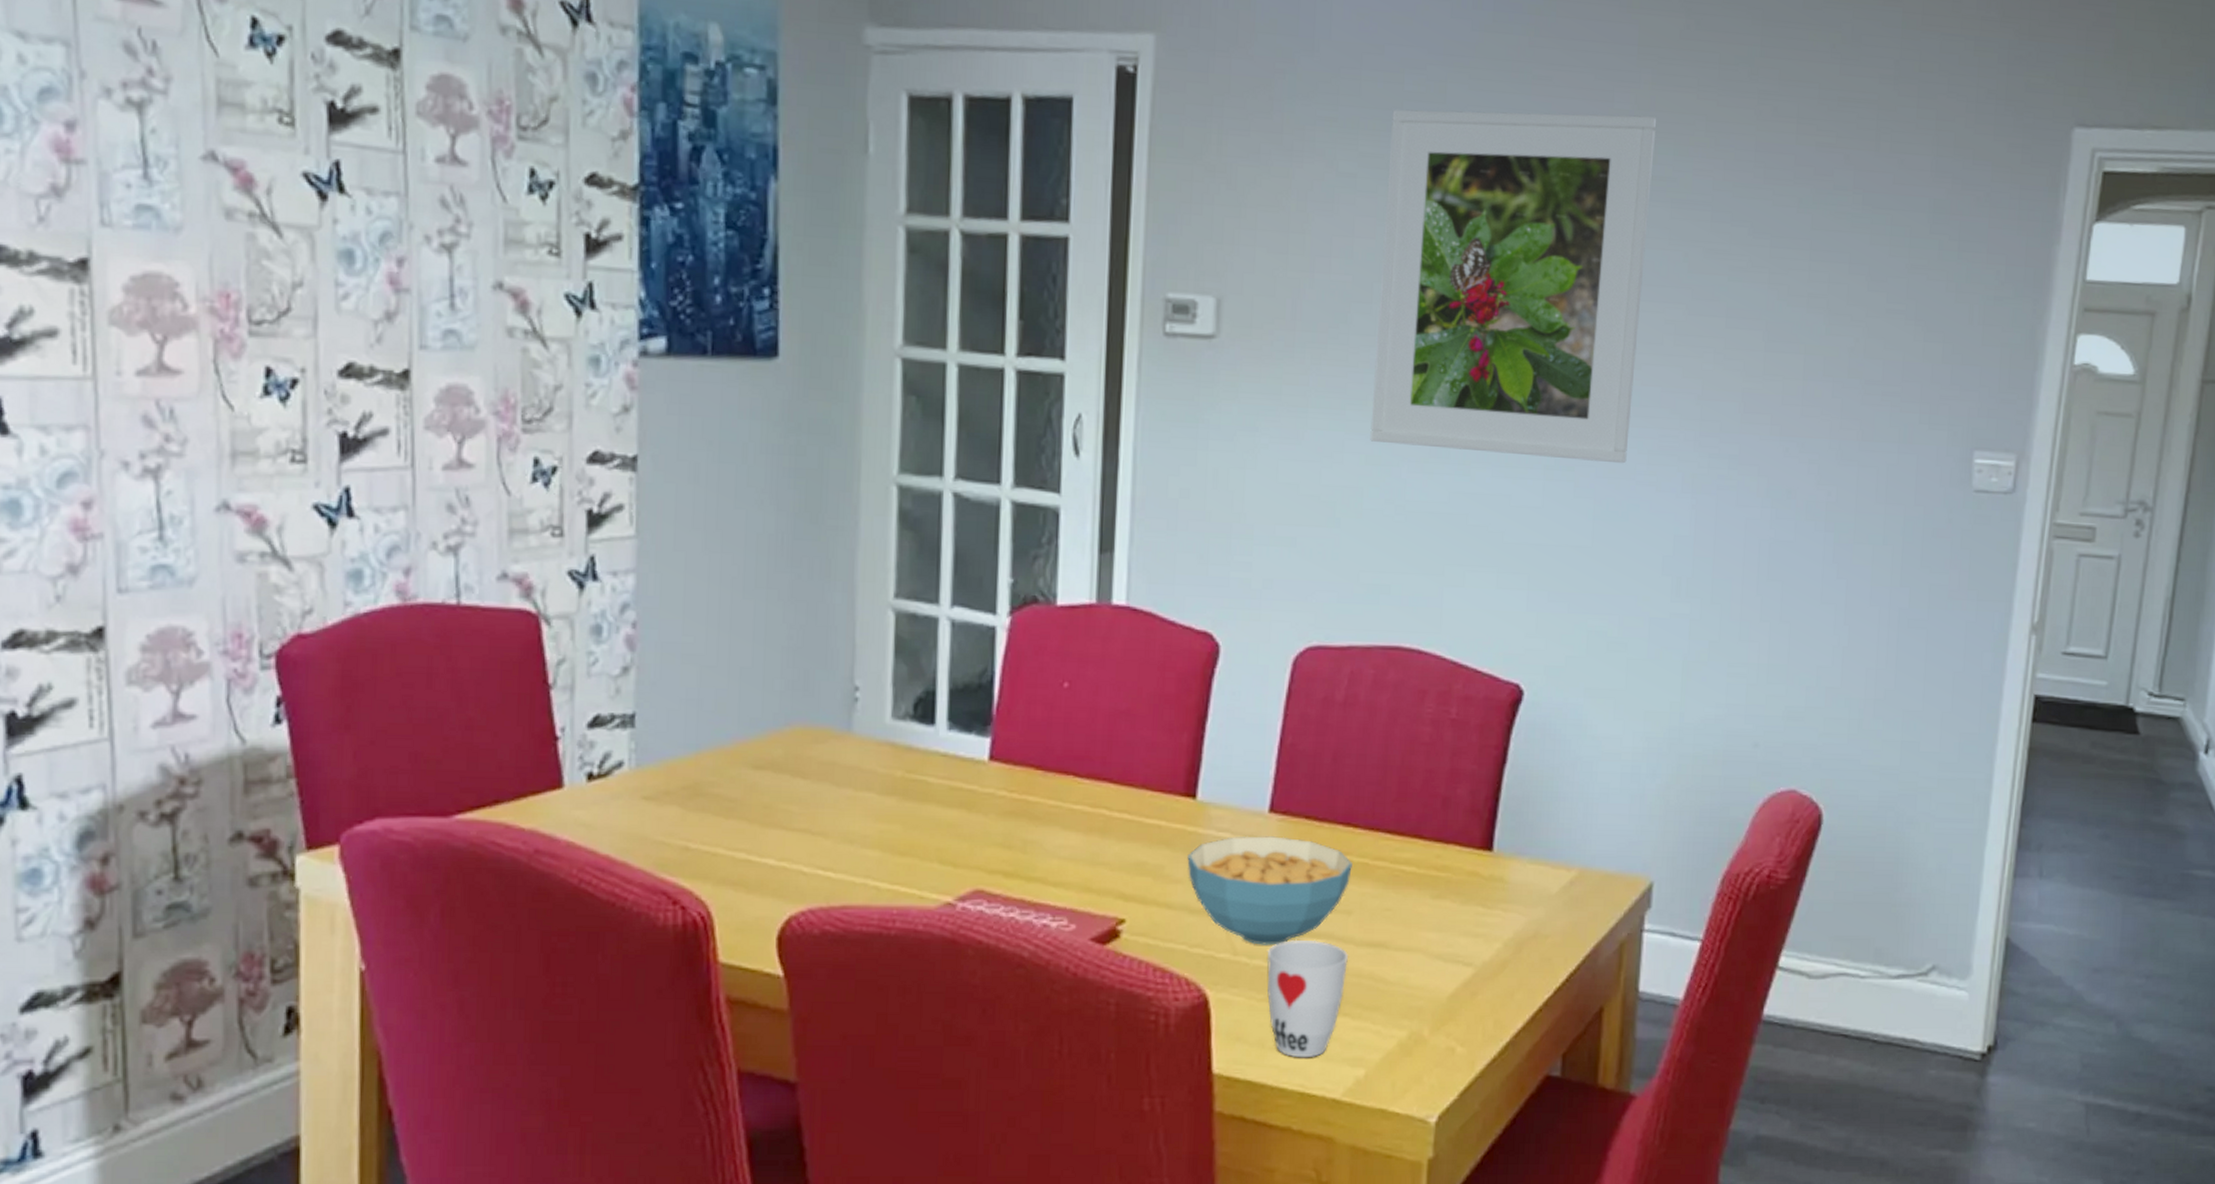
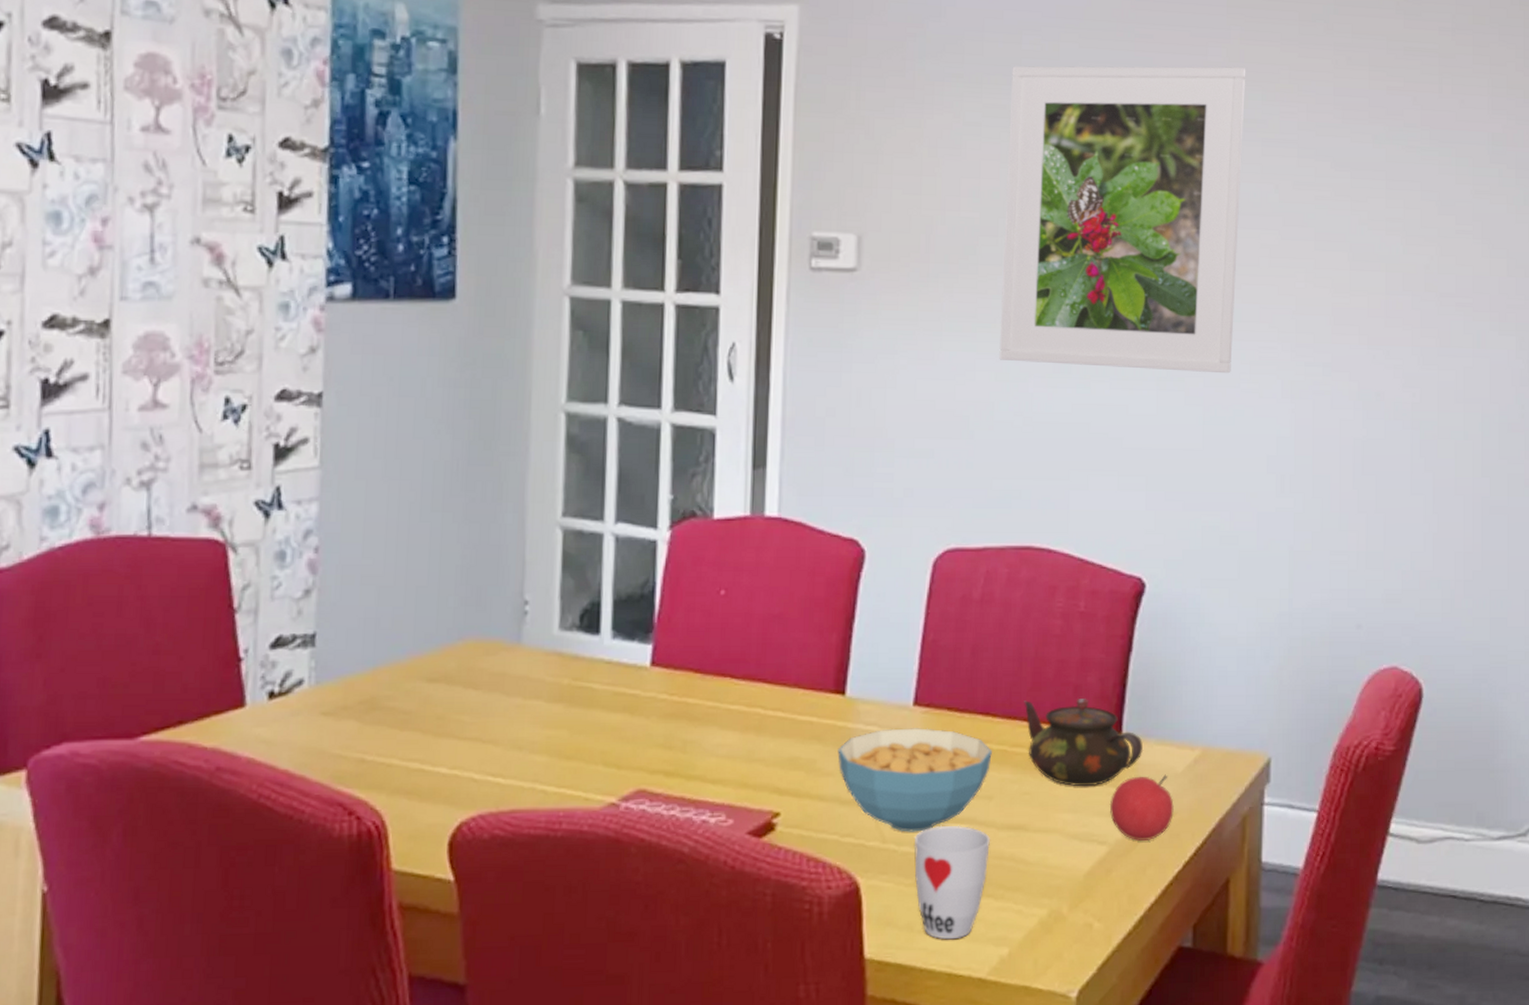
teapot: none [1388,811,1516,905] -> present [1024,699,1144,787]
fruit: none [1477,895,1546,964] -> present [1109,774,1174,841]

